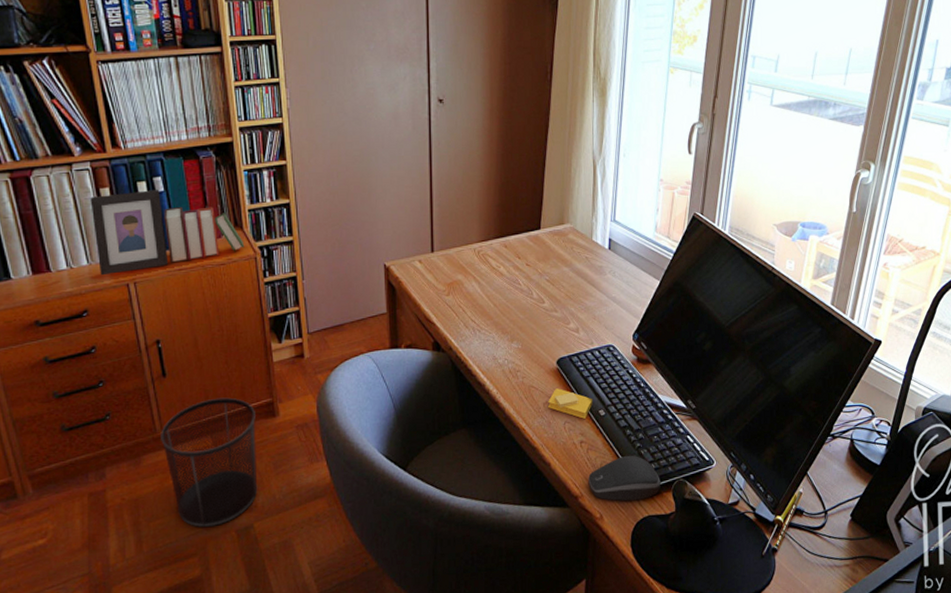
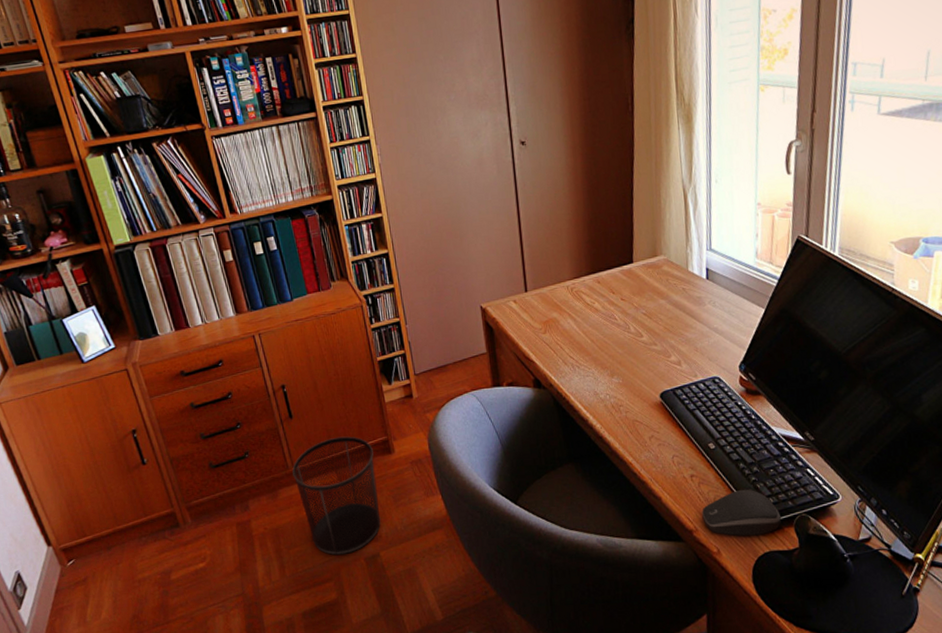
picture frame: present [90,190,169,276] -> none [216,249,287,329]
books: present [164,206,245,263] -> none [278,261,351,315]
sticky notes: present [548,388,593,419] -> none [654,422,701,453]

